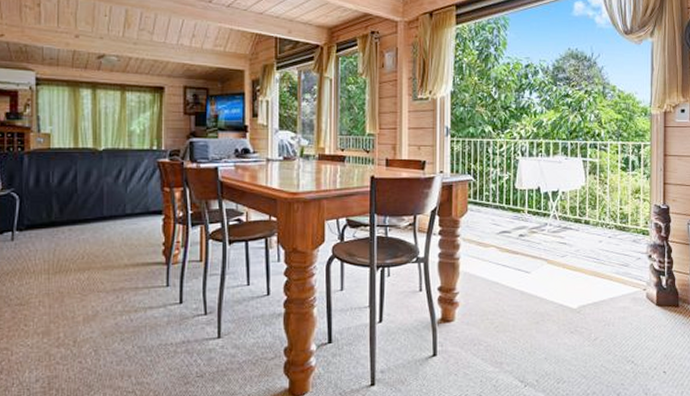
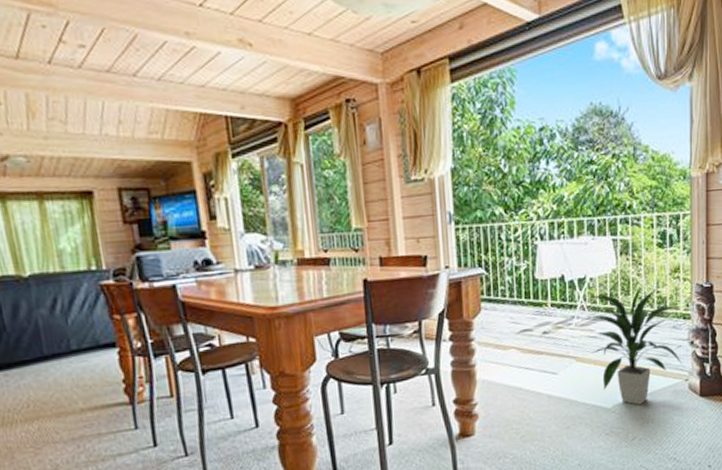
indoor plant: none [559,202,641,308] -> present [588,286,683,405]

